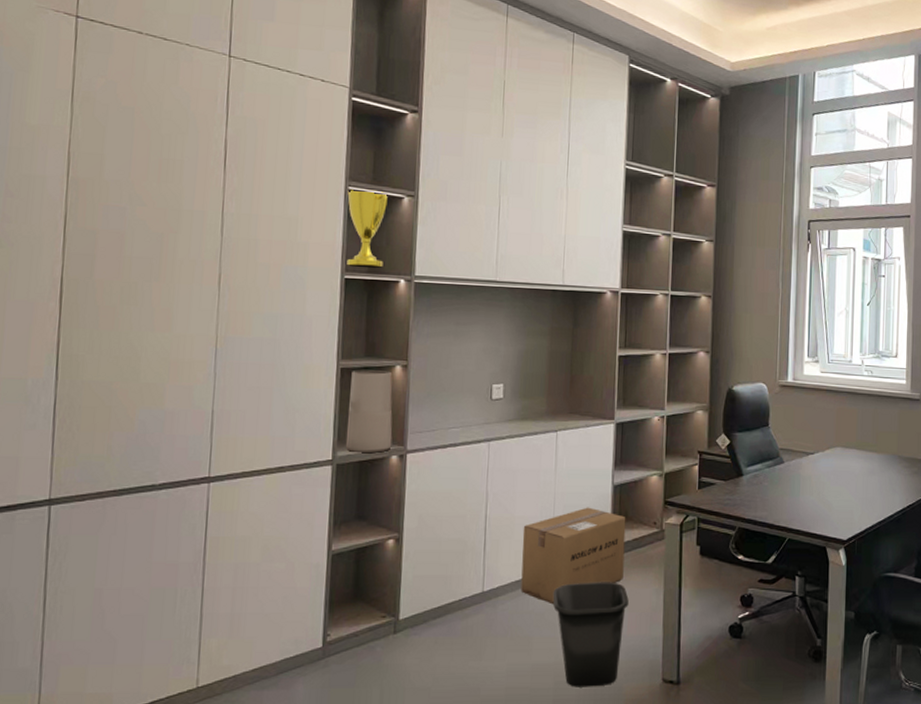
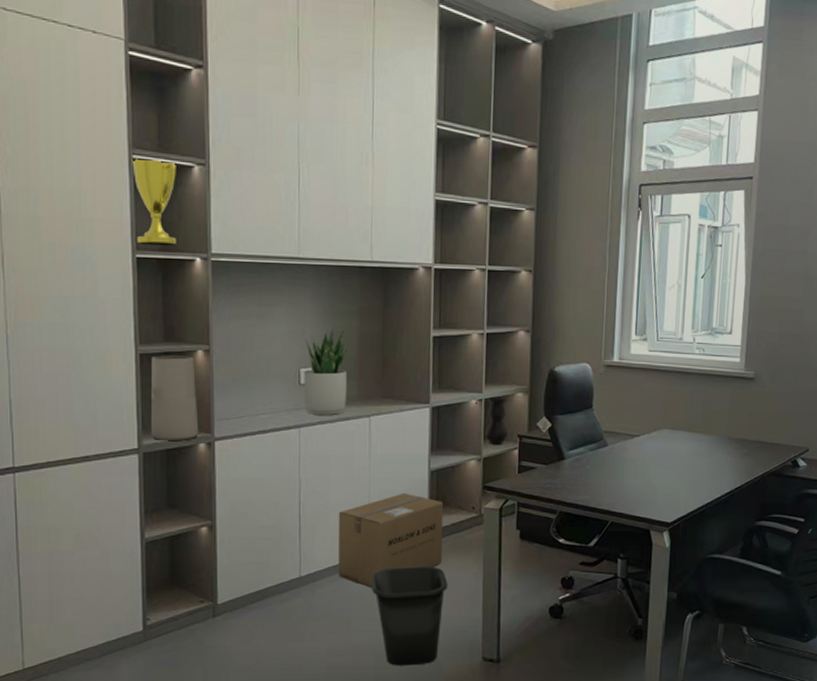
planter: none [495,347,539,431] -> present [304,329,348,416]
vase: none [667,415,689,460] -> present [485,397,508,444]

